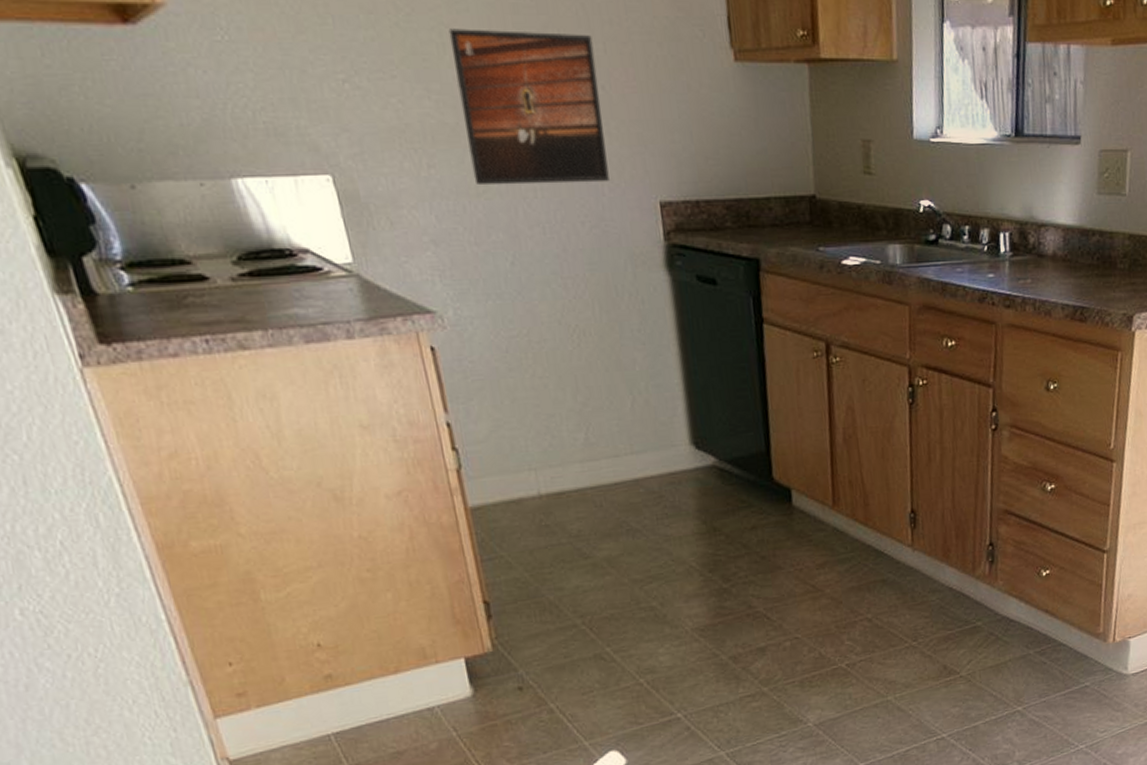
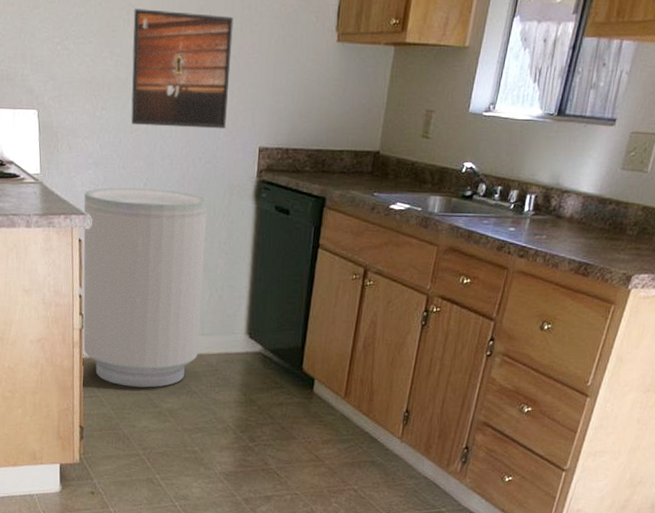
trash can: none [426,268,631,537] -> present [83,187,208,388]

